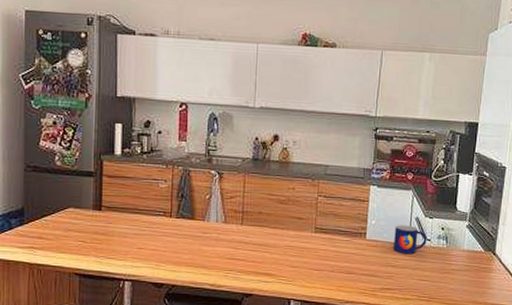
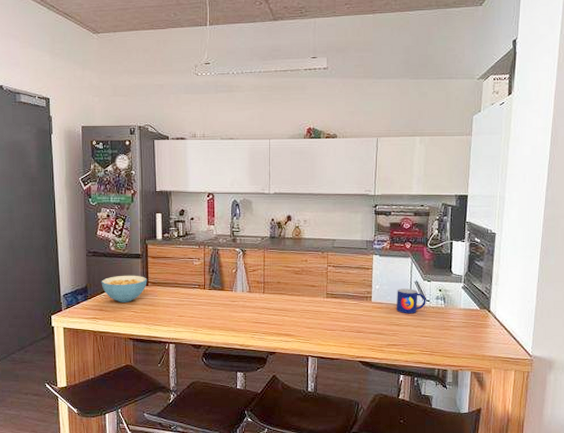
cereal bowl: none [42,196,101,230] -> present [101,275,147,302]

